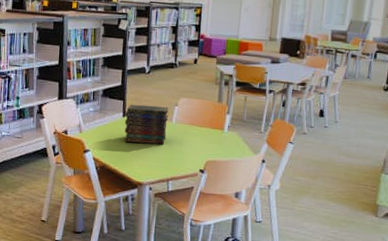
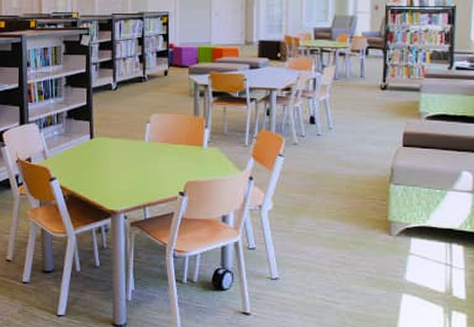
book stack: present [124,104,169,145] -> none [93,124,141,167]

